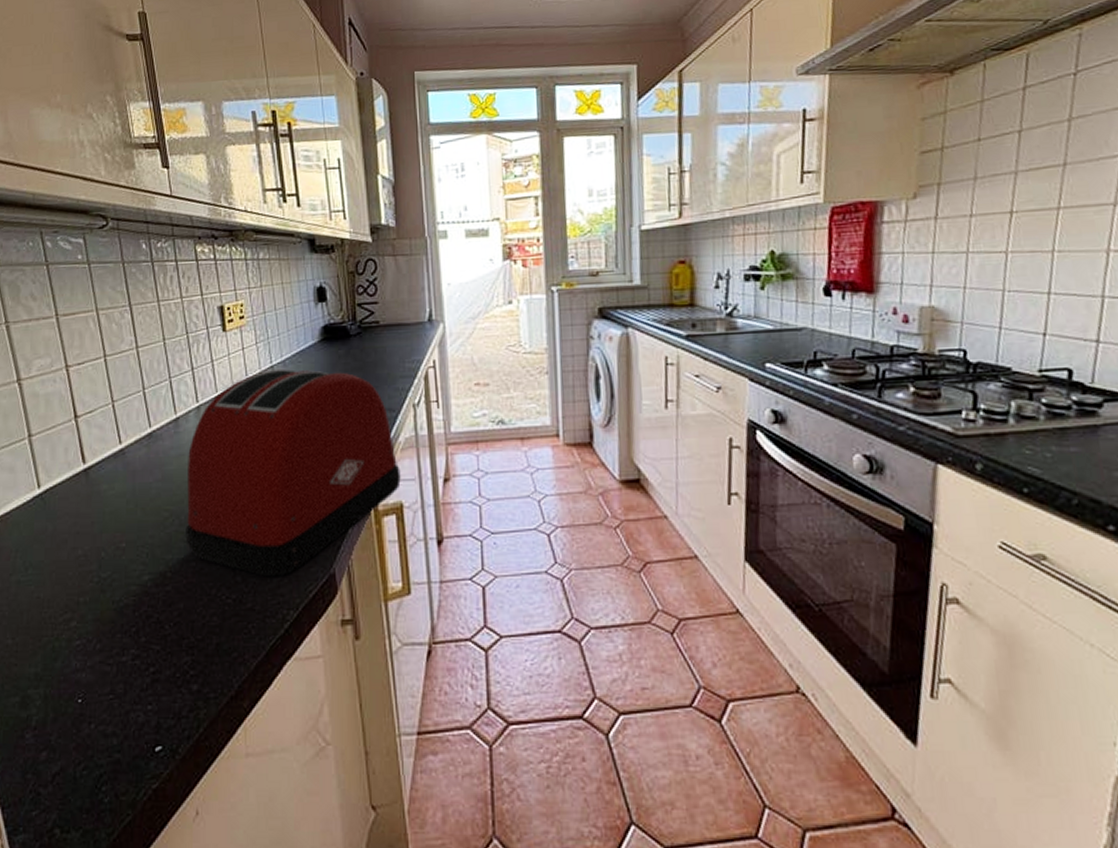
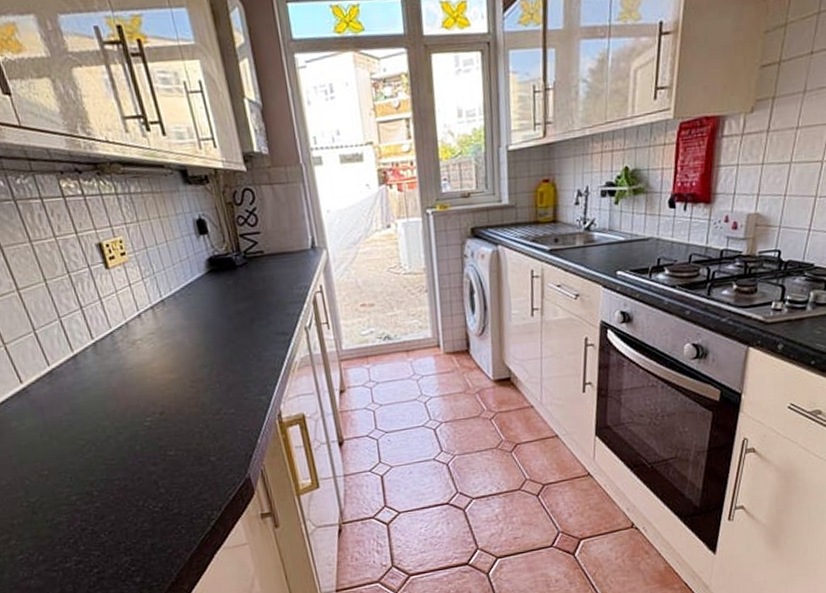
toaster: present [185,368,401,576] -> none [92,301,301,486]

